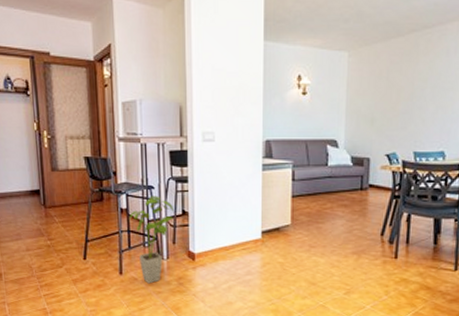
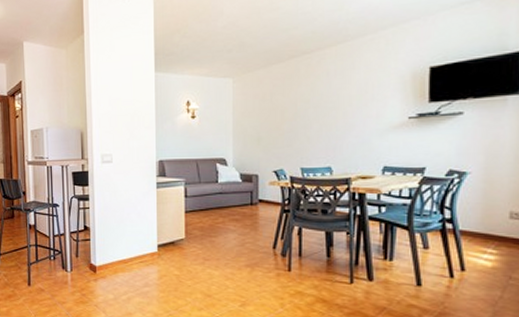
house plant: present [128,195,174,284] -> none [36,213,76,295]

